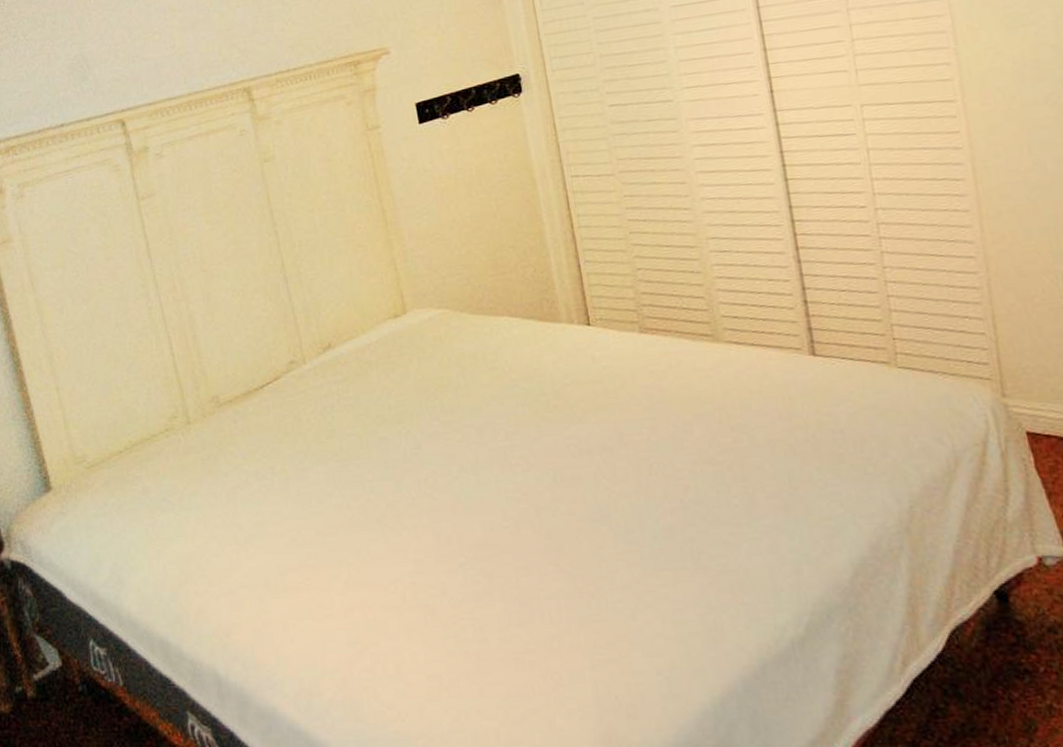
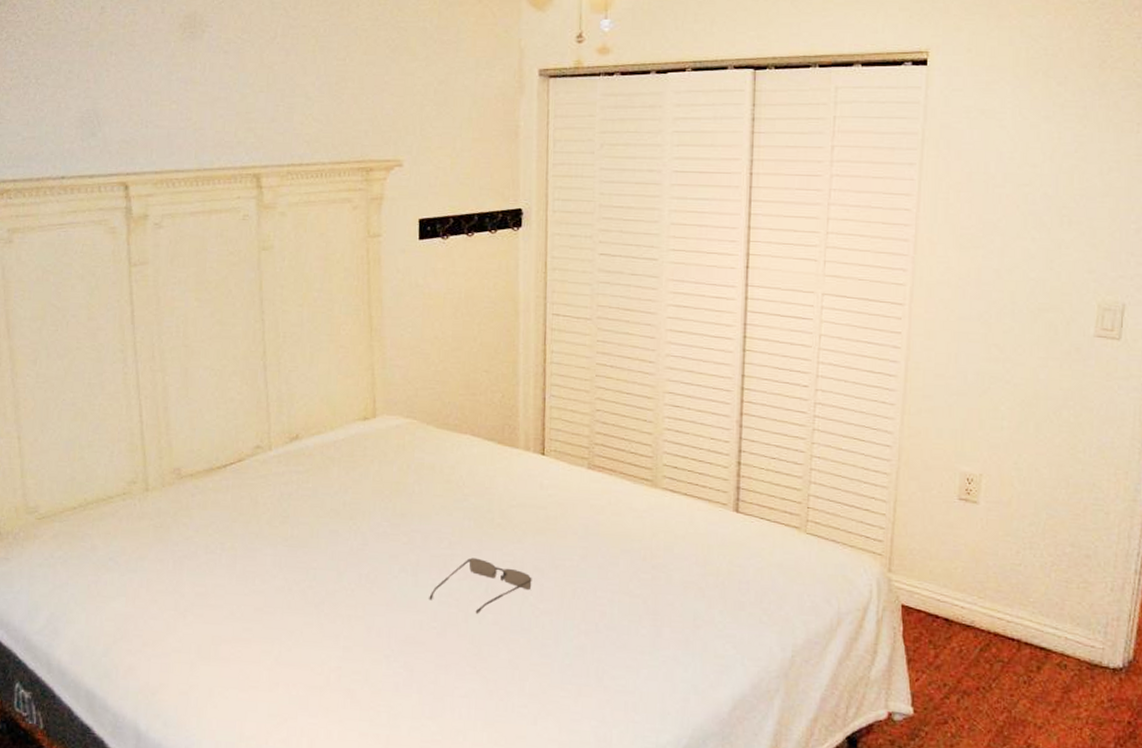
eyeglasses: none [495,445,603,507] -> present [429,557,532,615]

